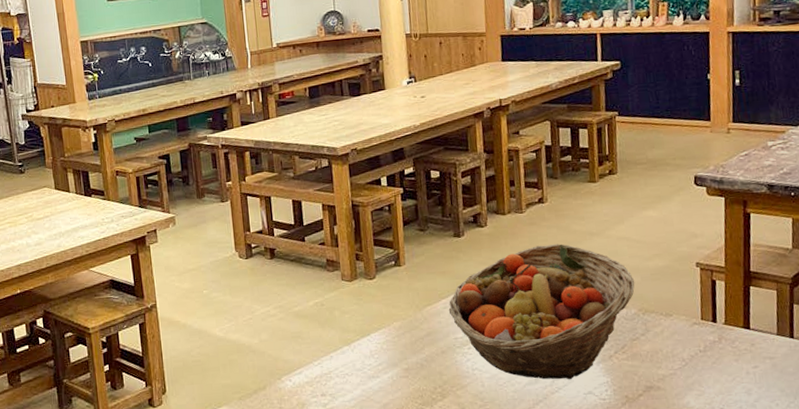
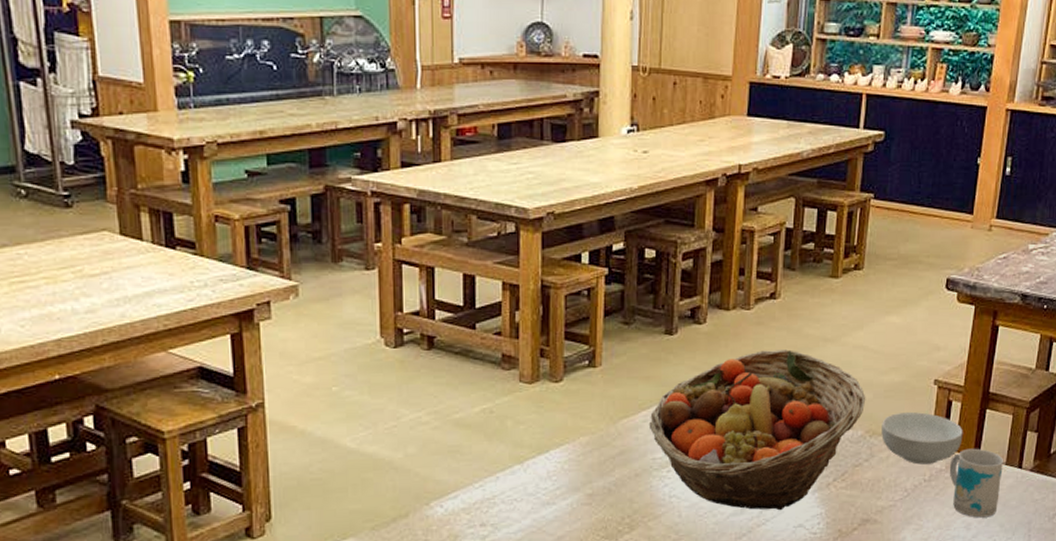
cereal bowl: none [652,291,731,337] -> present [881,412,963,465]
mug: none [722,321,776,384] -> present [949,448,1003,518]

